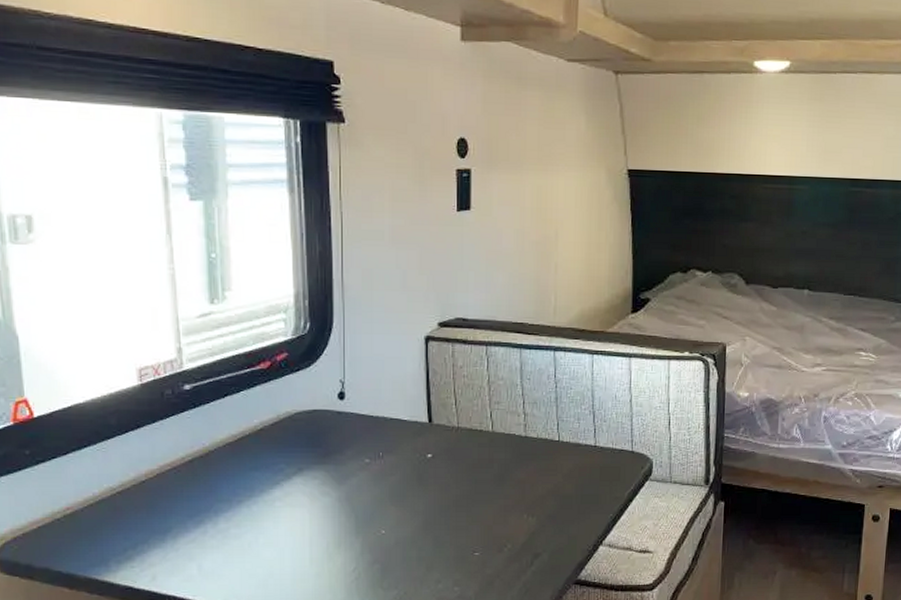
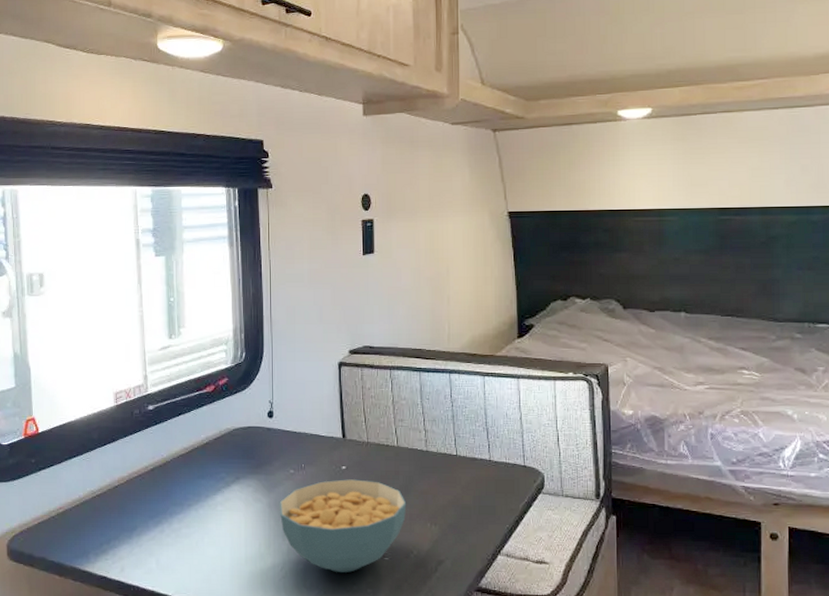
cereal bowl: none [351,469,501,572] -> present [279,479,407,573]

